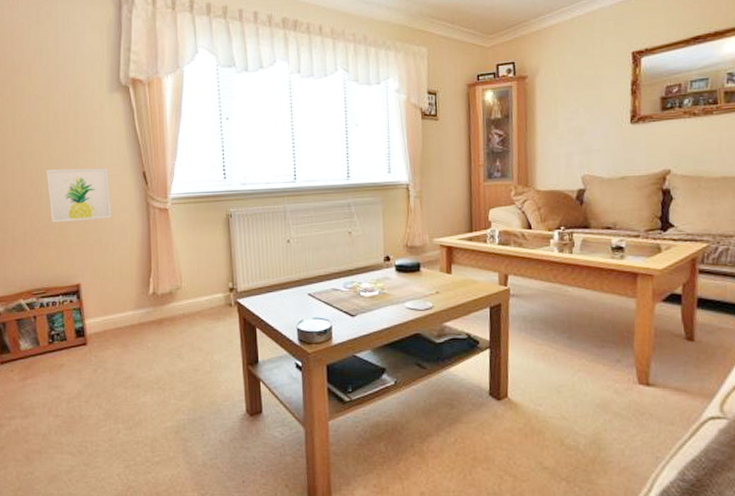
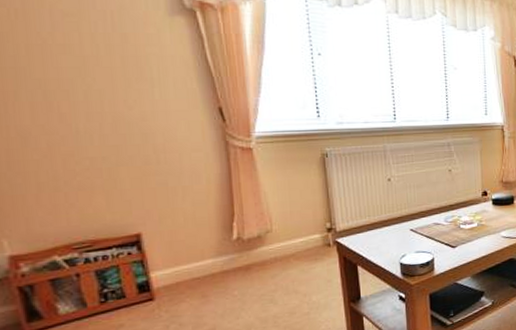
wall art: present [47,168,112,223] -> none [84,101,180,165]

